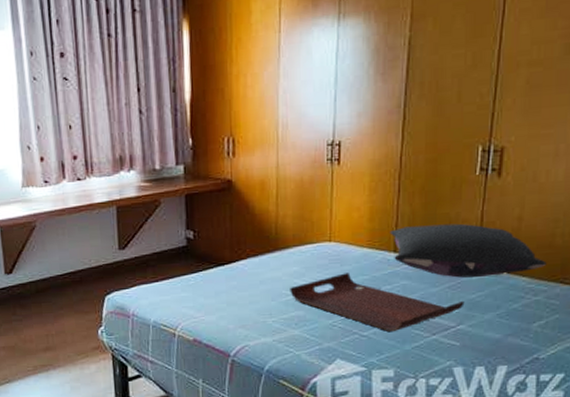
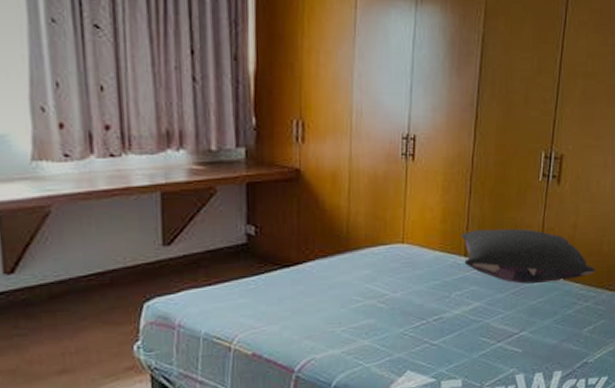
serving tray: present [290,273,465,331] -> none [360,277,527,340]

